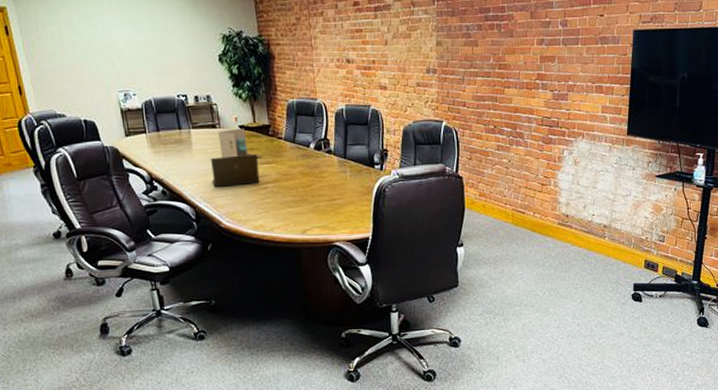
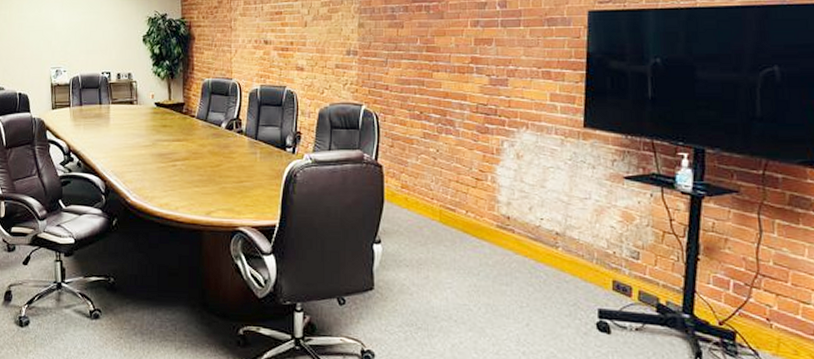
laptop: present [211,155,260,187] -> none [123,131,170,162]
binder: present [218,128,263,158] -> none [135,105,175,136]

